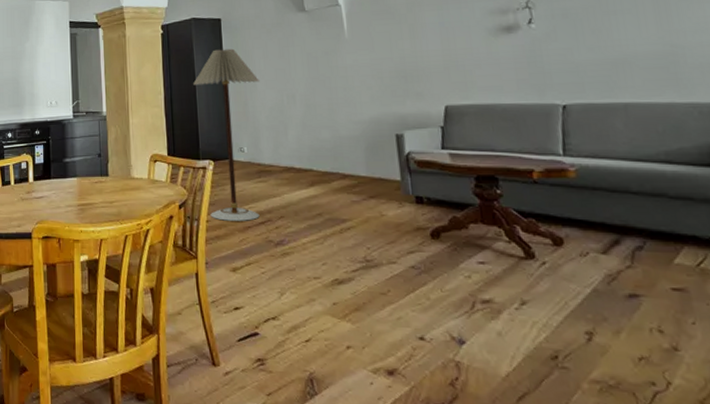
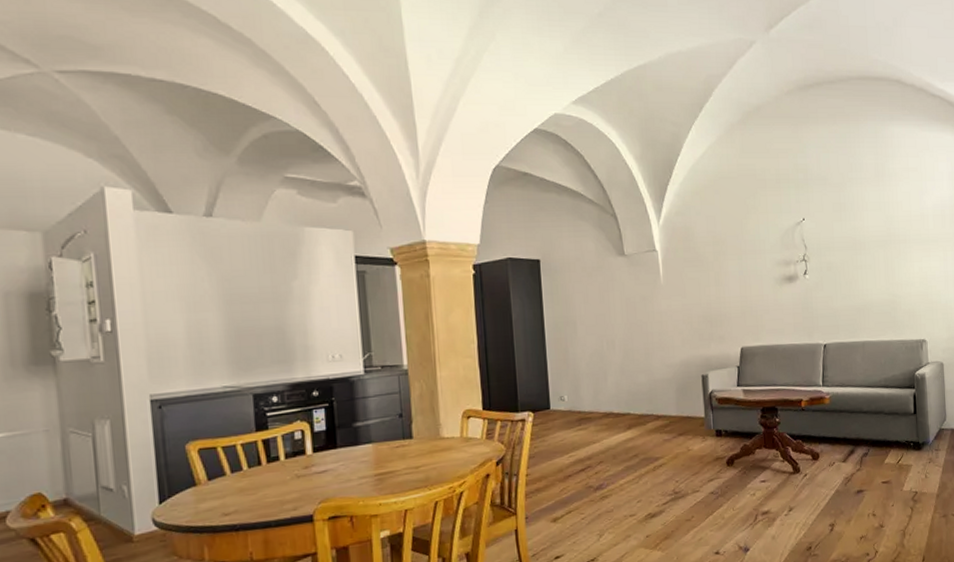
floor lamp: present [193,48,260,221] -> none [510,292,580,473]

